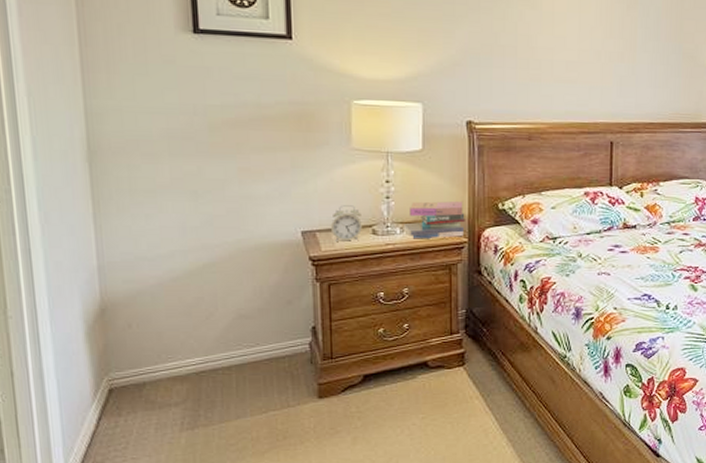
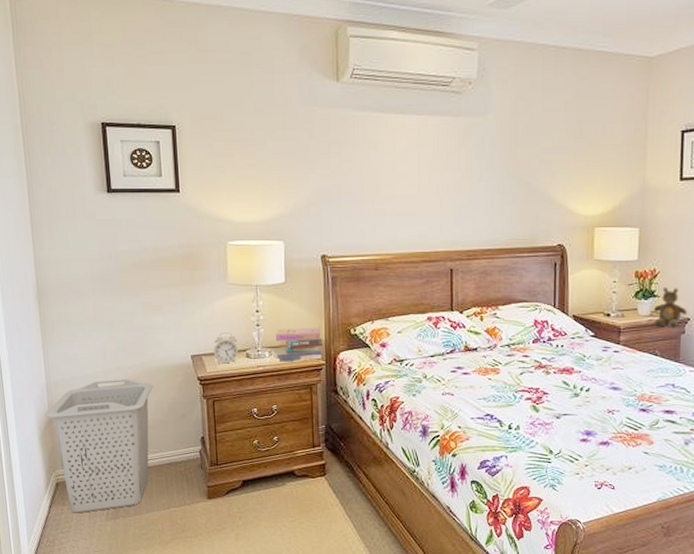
laundry basket: none [96,259,251,425] -> present [46,379,154,514]

